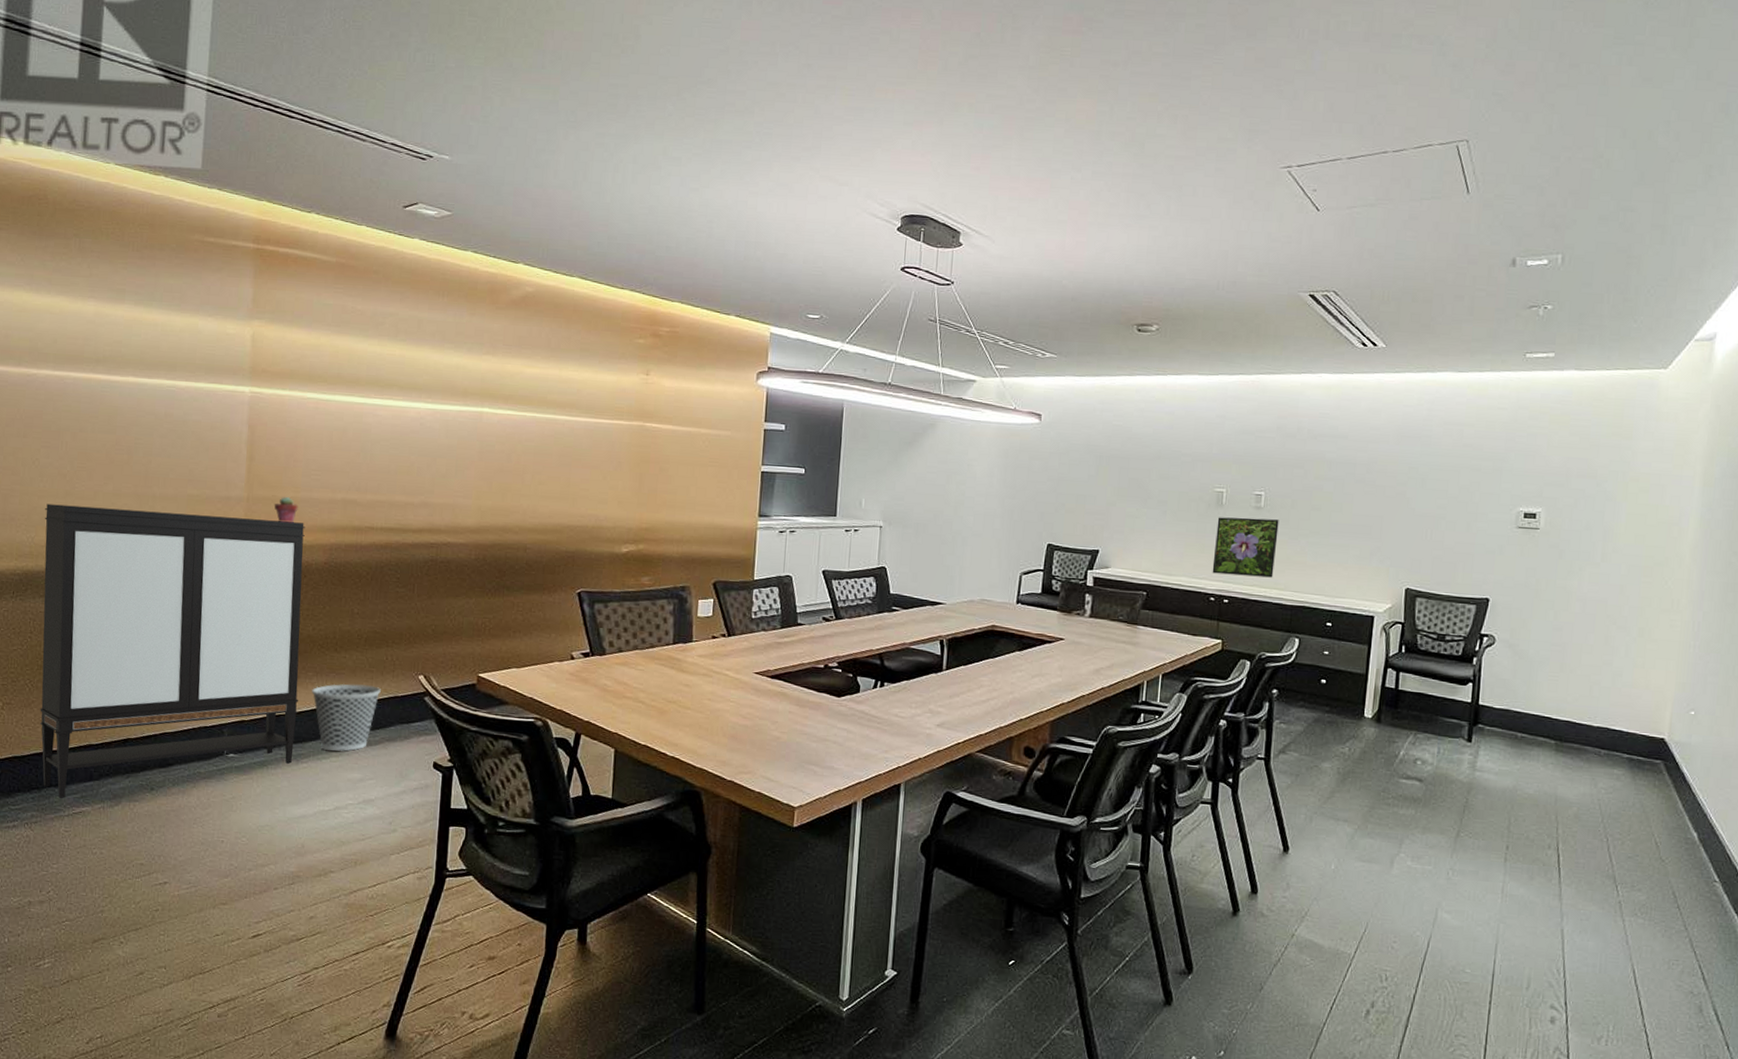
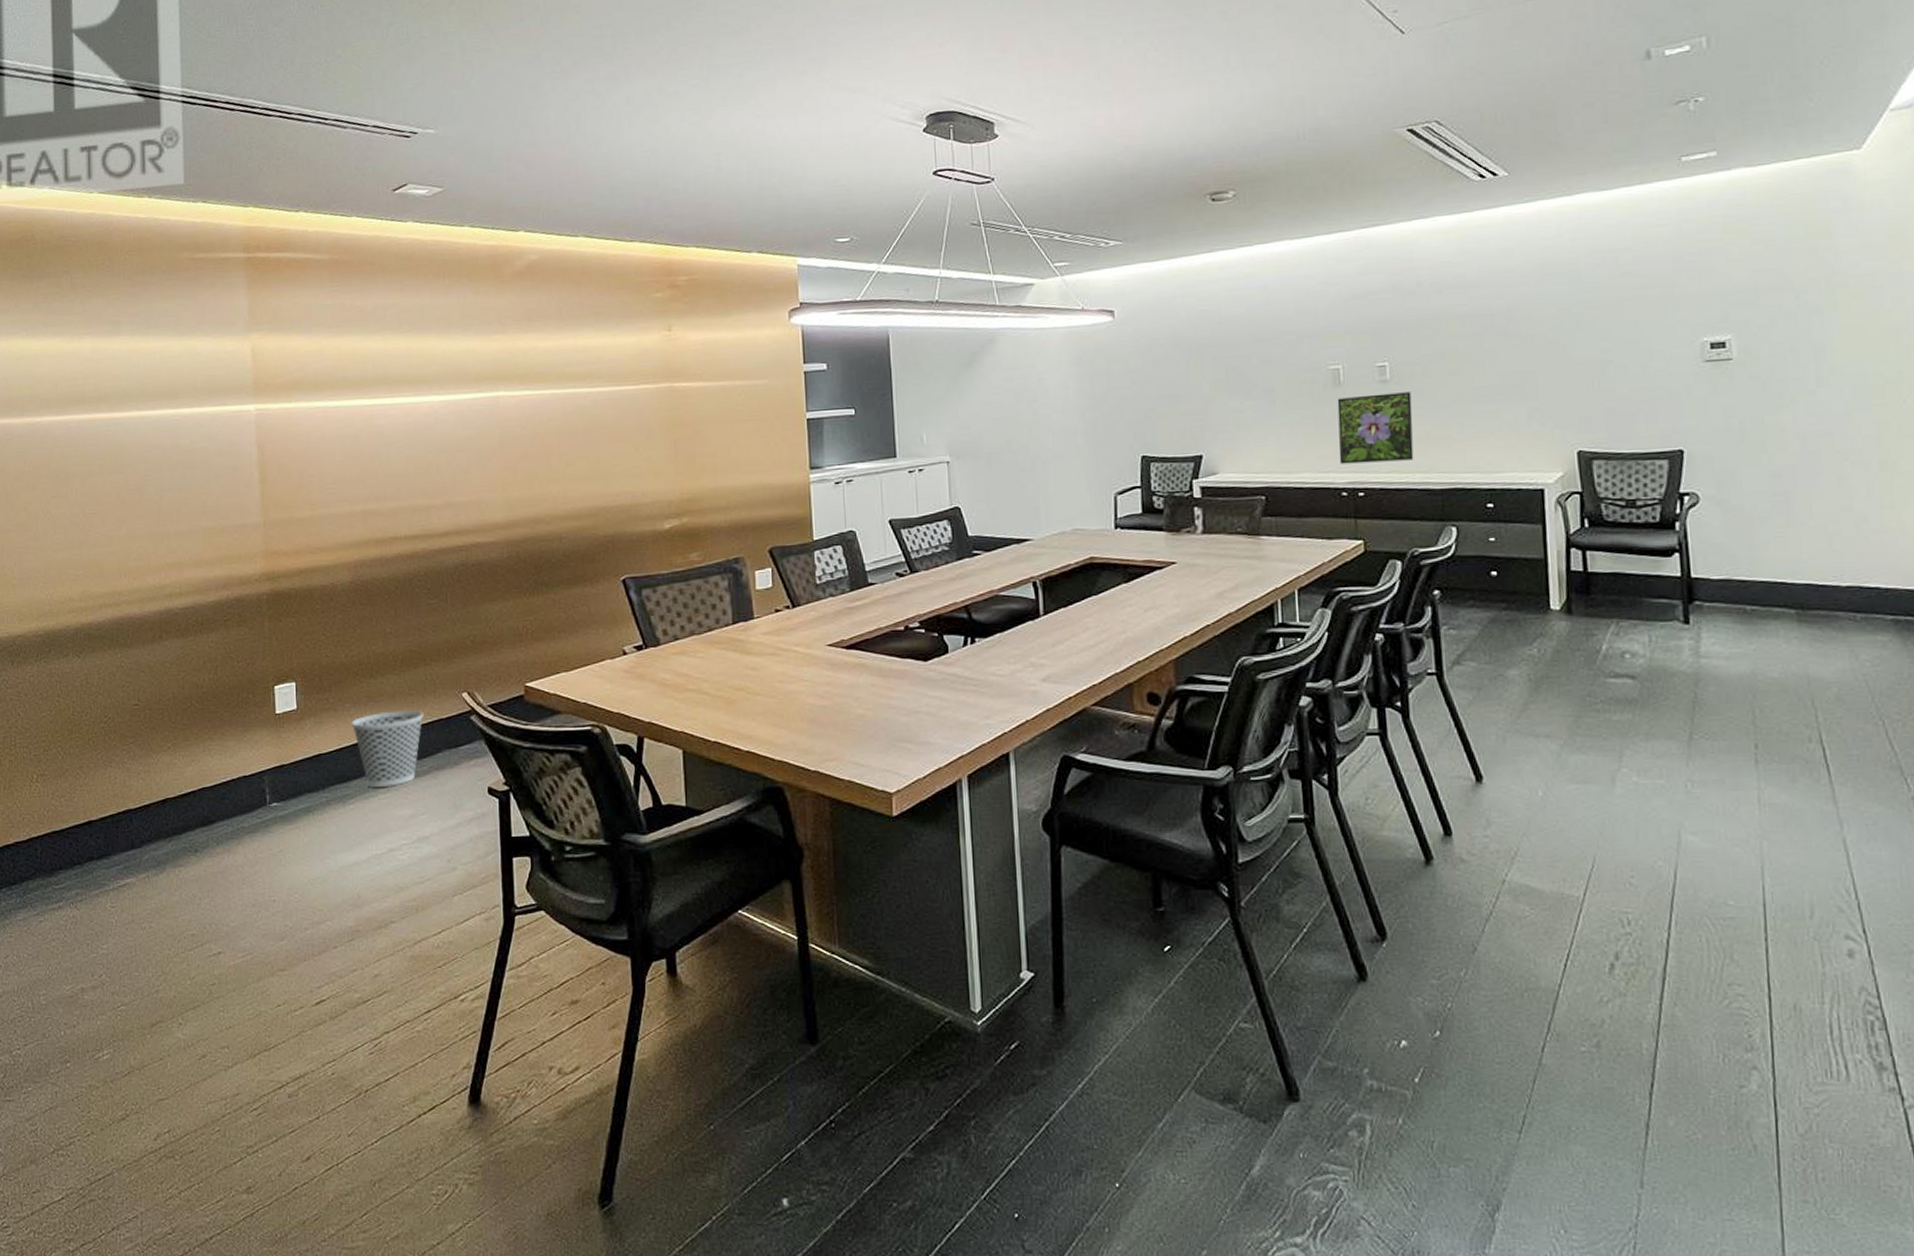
storage cabinet: present [40,504,305,799] -> none [61,542,340,873]
potted succulent: present [274,497,298,523] -> none [291,516,317,545]

